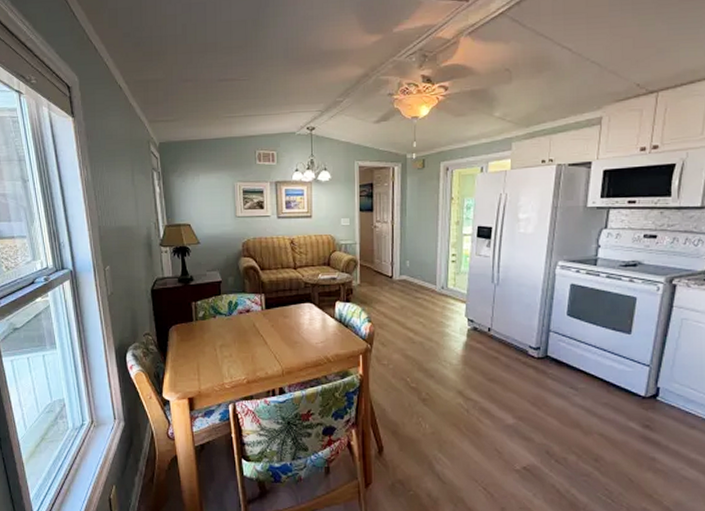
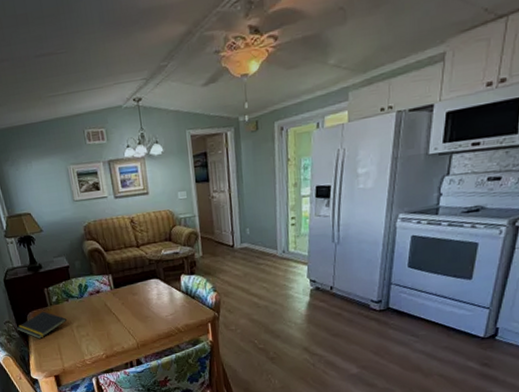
notepad: none [156,326,212,355] -> present [16,311,68,339]

